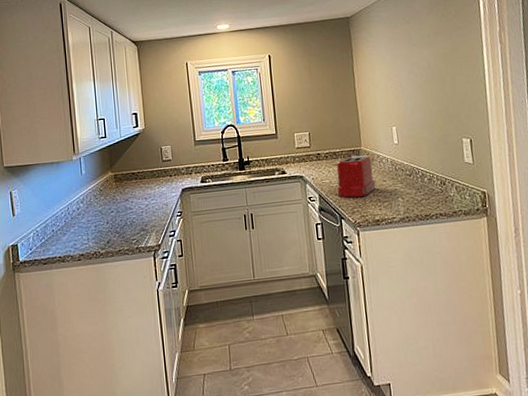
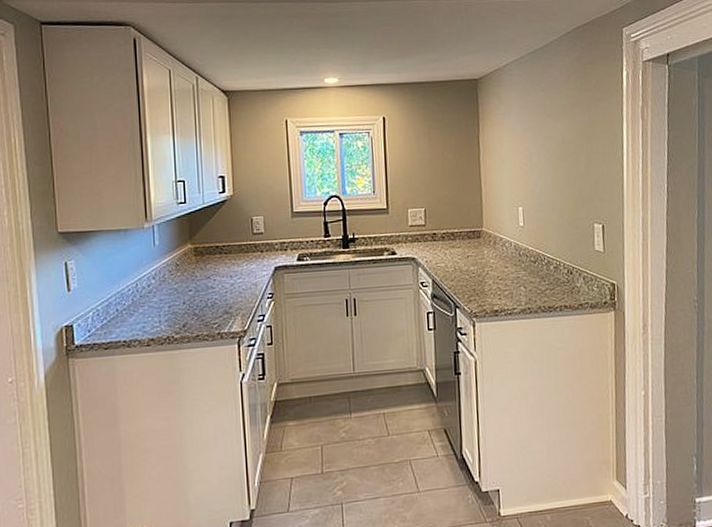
toaster: present [336,155,376,198] -> none [452,237,497,285]

